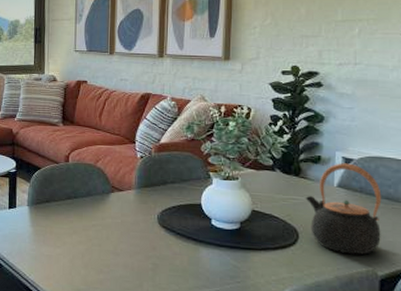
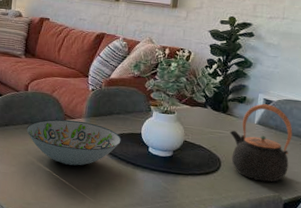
decorative bowl: none [70,192,178,244] -> present [26,119,121,166]

